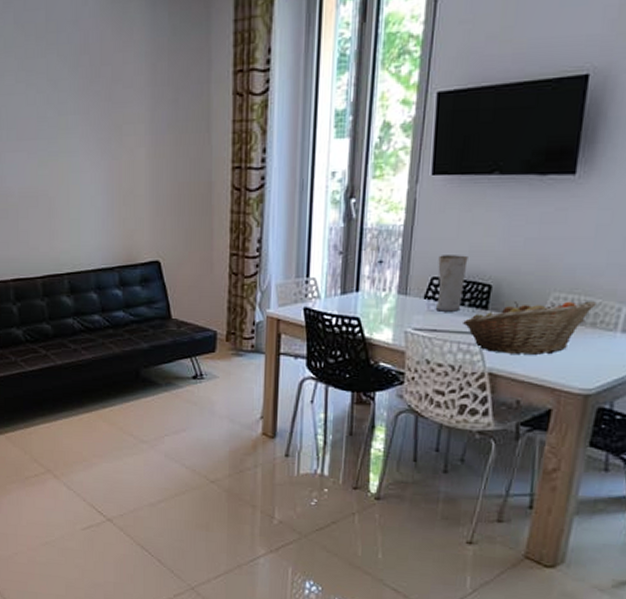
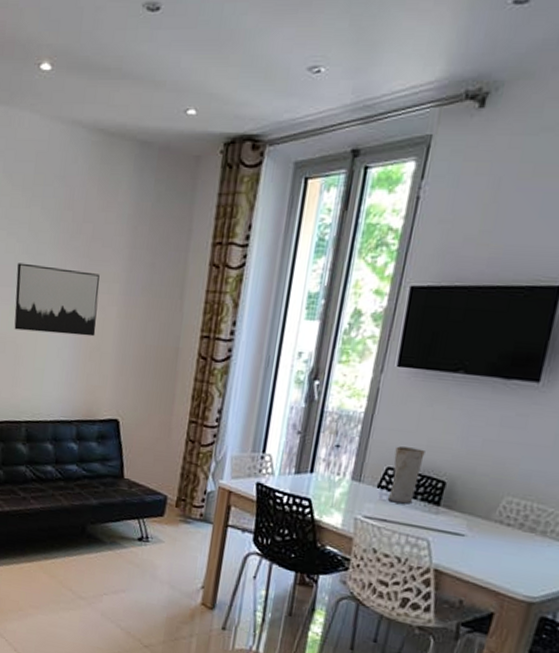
wall art: none [39,113,127,183] -> present [14,263,100,337]
fruit basket: present [463,301,596,355] -> none [414,501,548,557]

